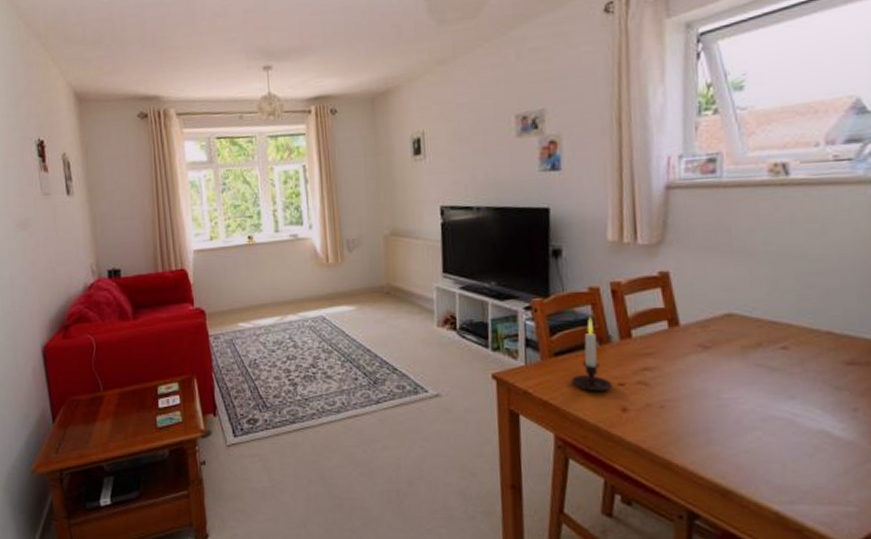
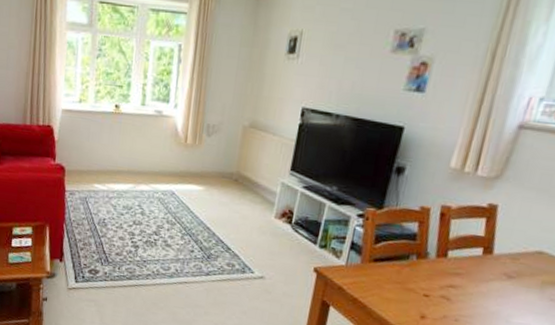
candle: present [572,316,613,392] -> none [383,232,419,299]

